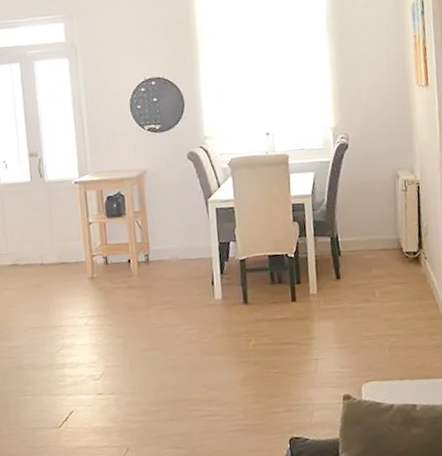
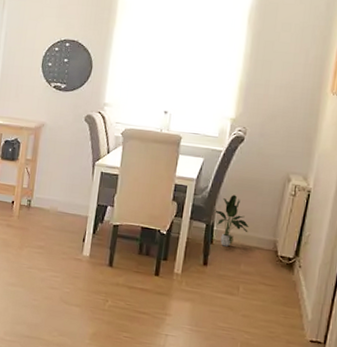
potted plant: none [334,202,372,256] -> present [213,195,249,247]

